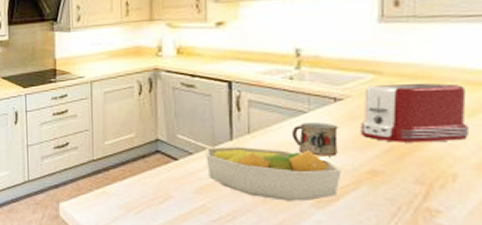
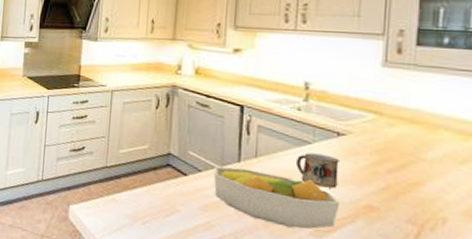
toaster: present [360,83,470,143] -> none [360,124,461,187]

